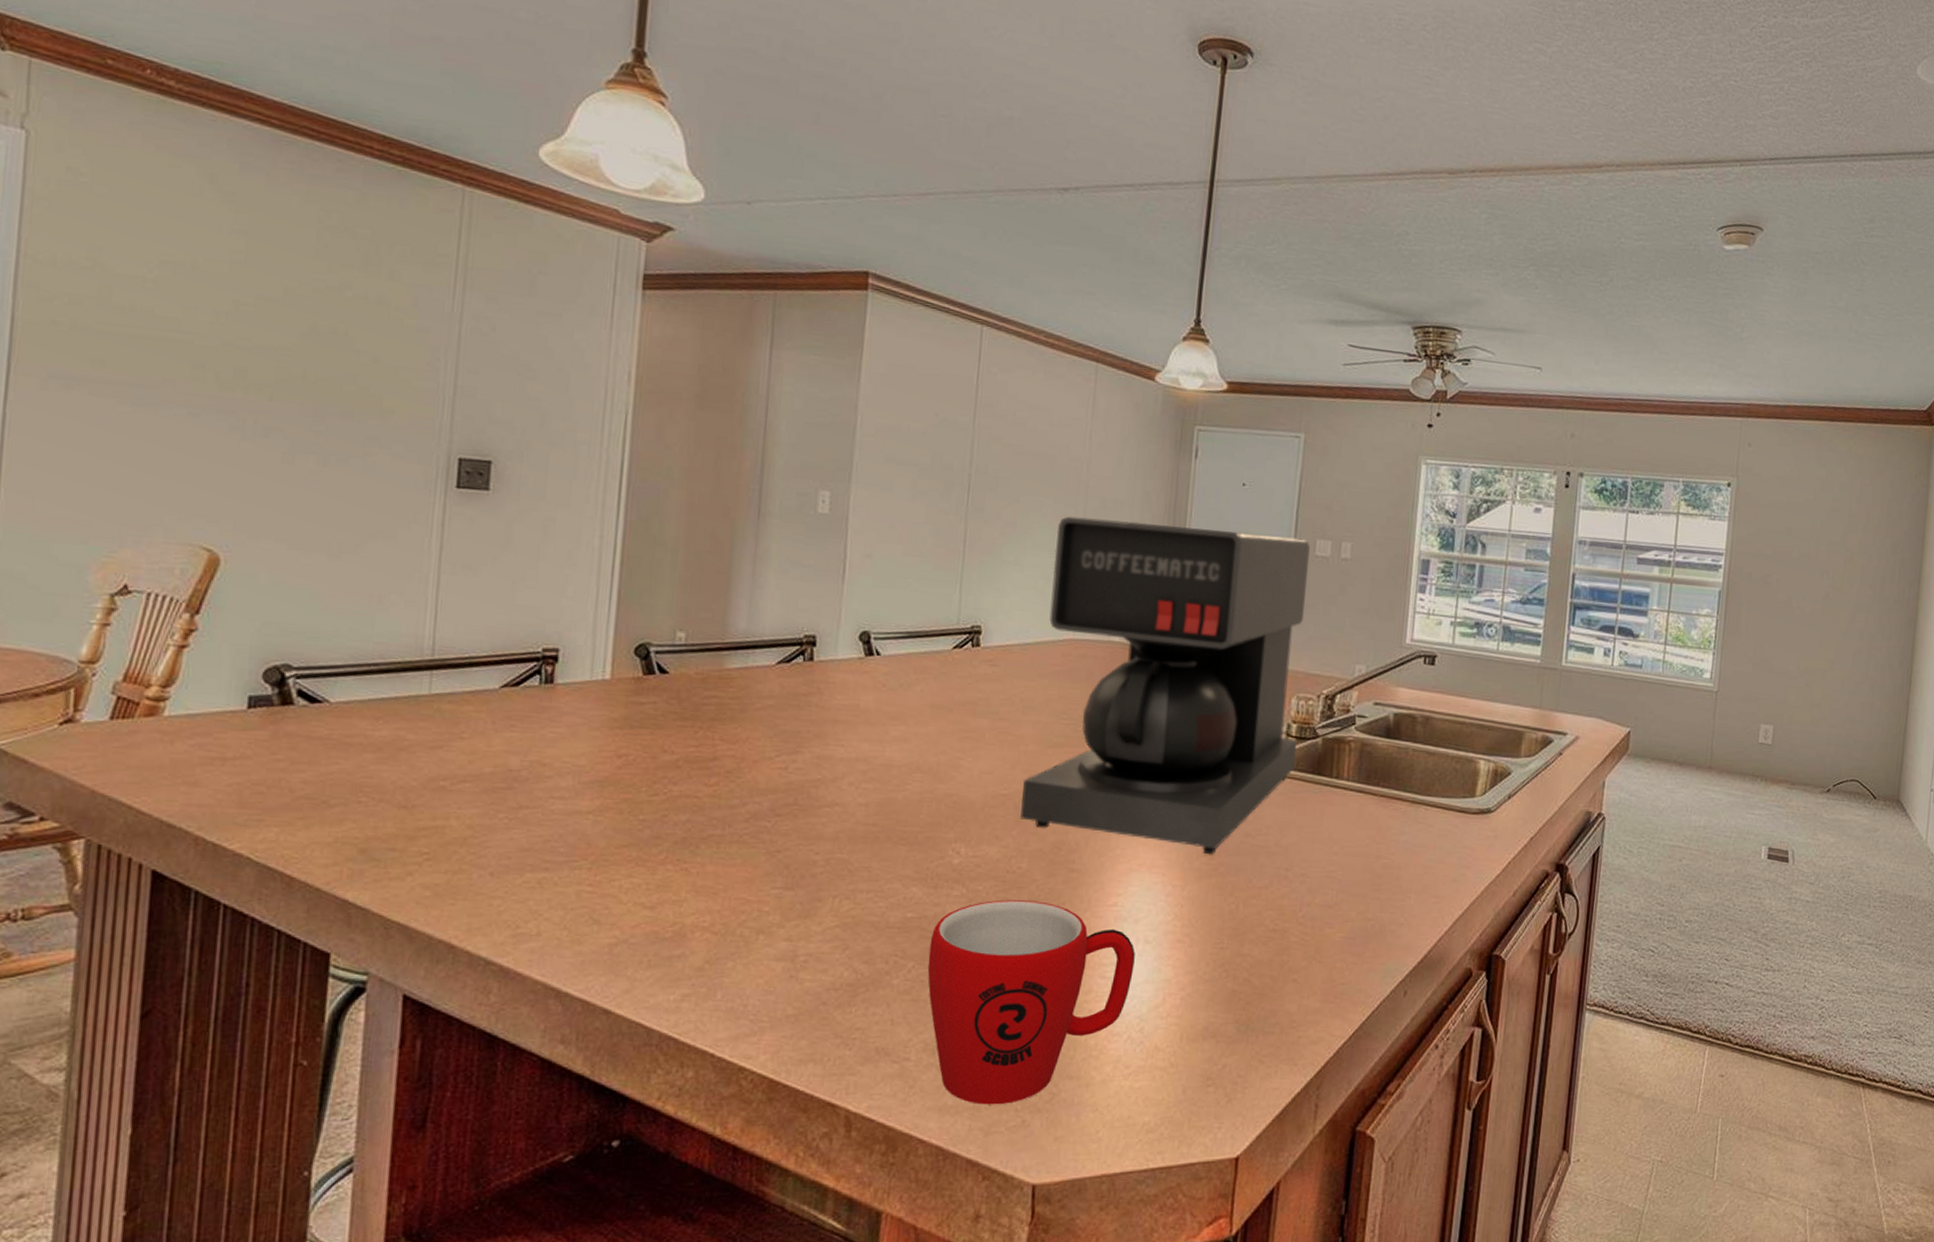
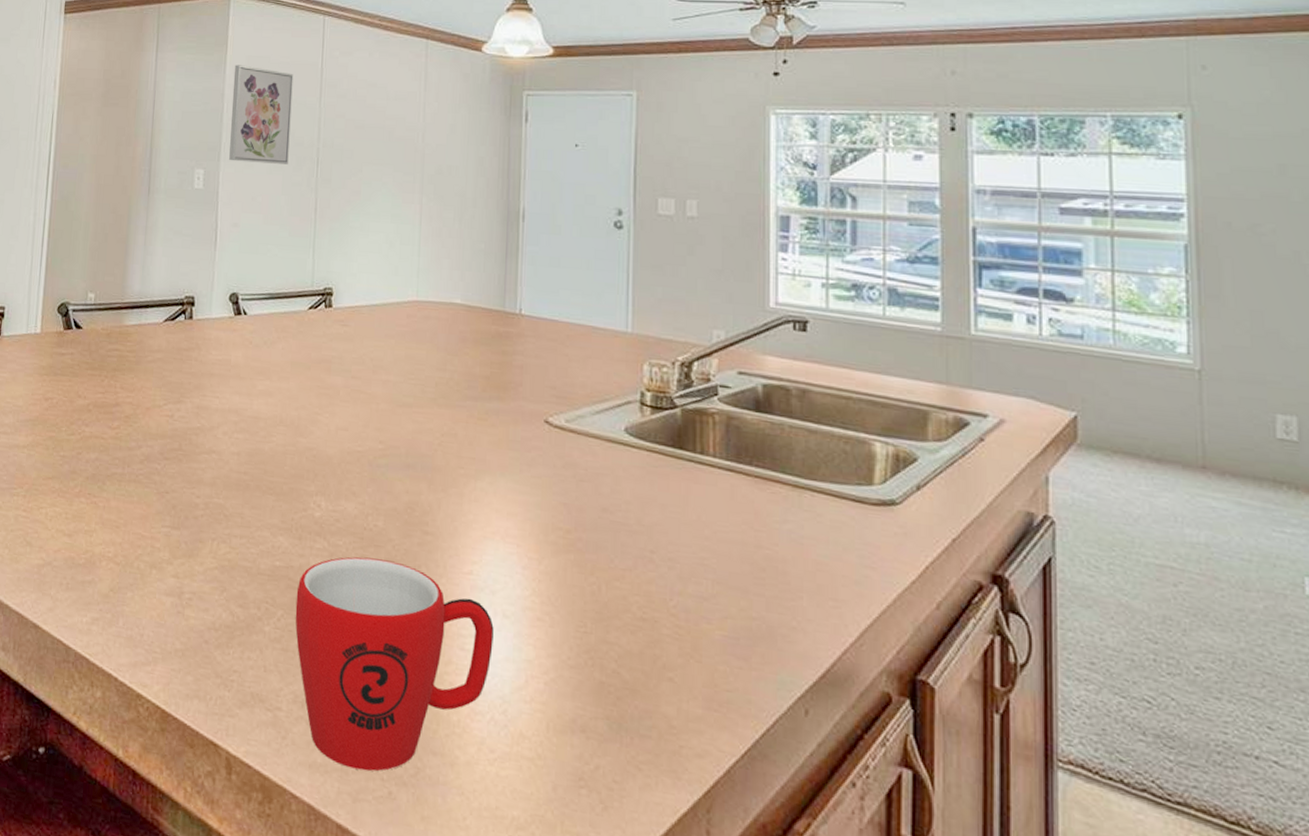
wall art: none [862,372,944,490] -> present [229,65,294,165]
coffee maker: present [1020,516,1310,855] -> none [375,183,653,529]

